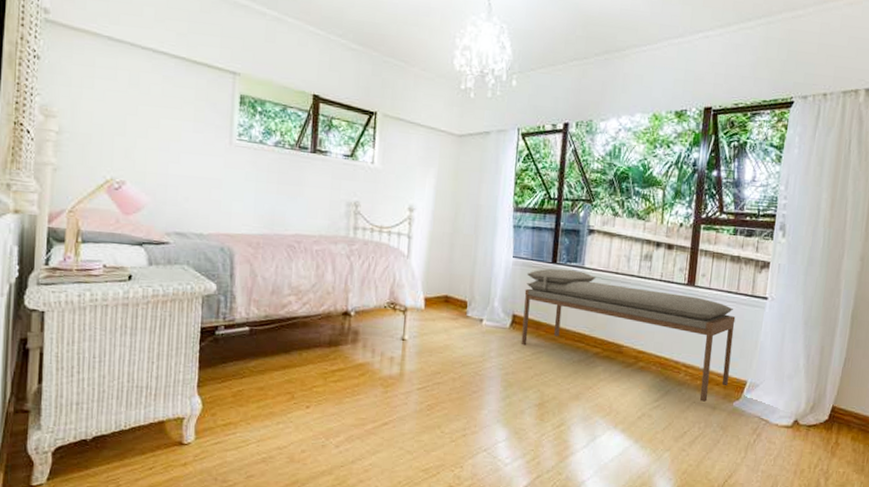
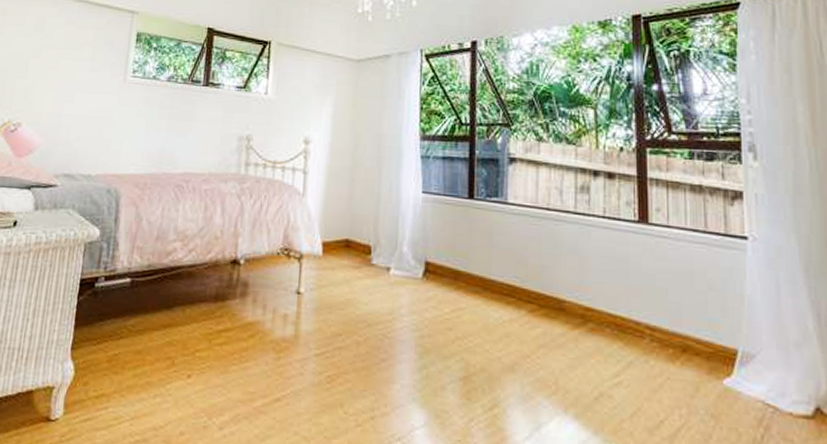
bench: present [521,268,736,402] -> none [437,205,713,378]

